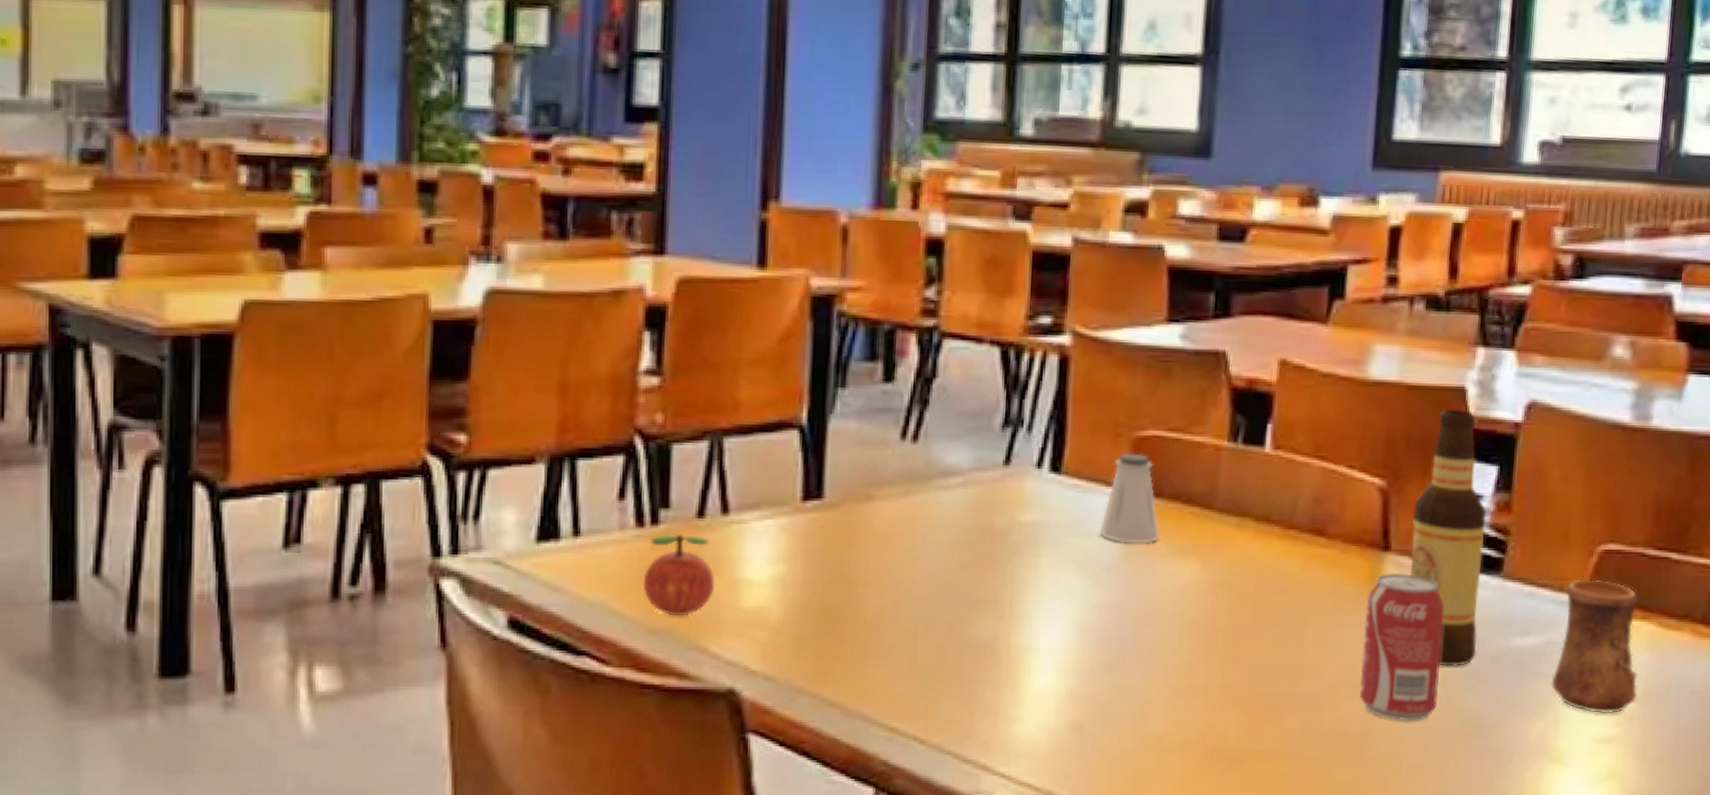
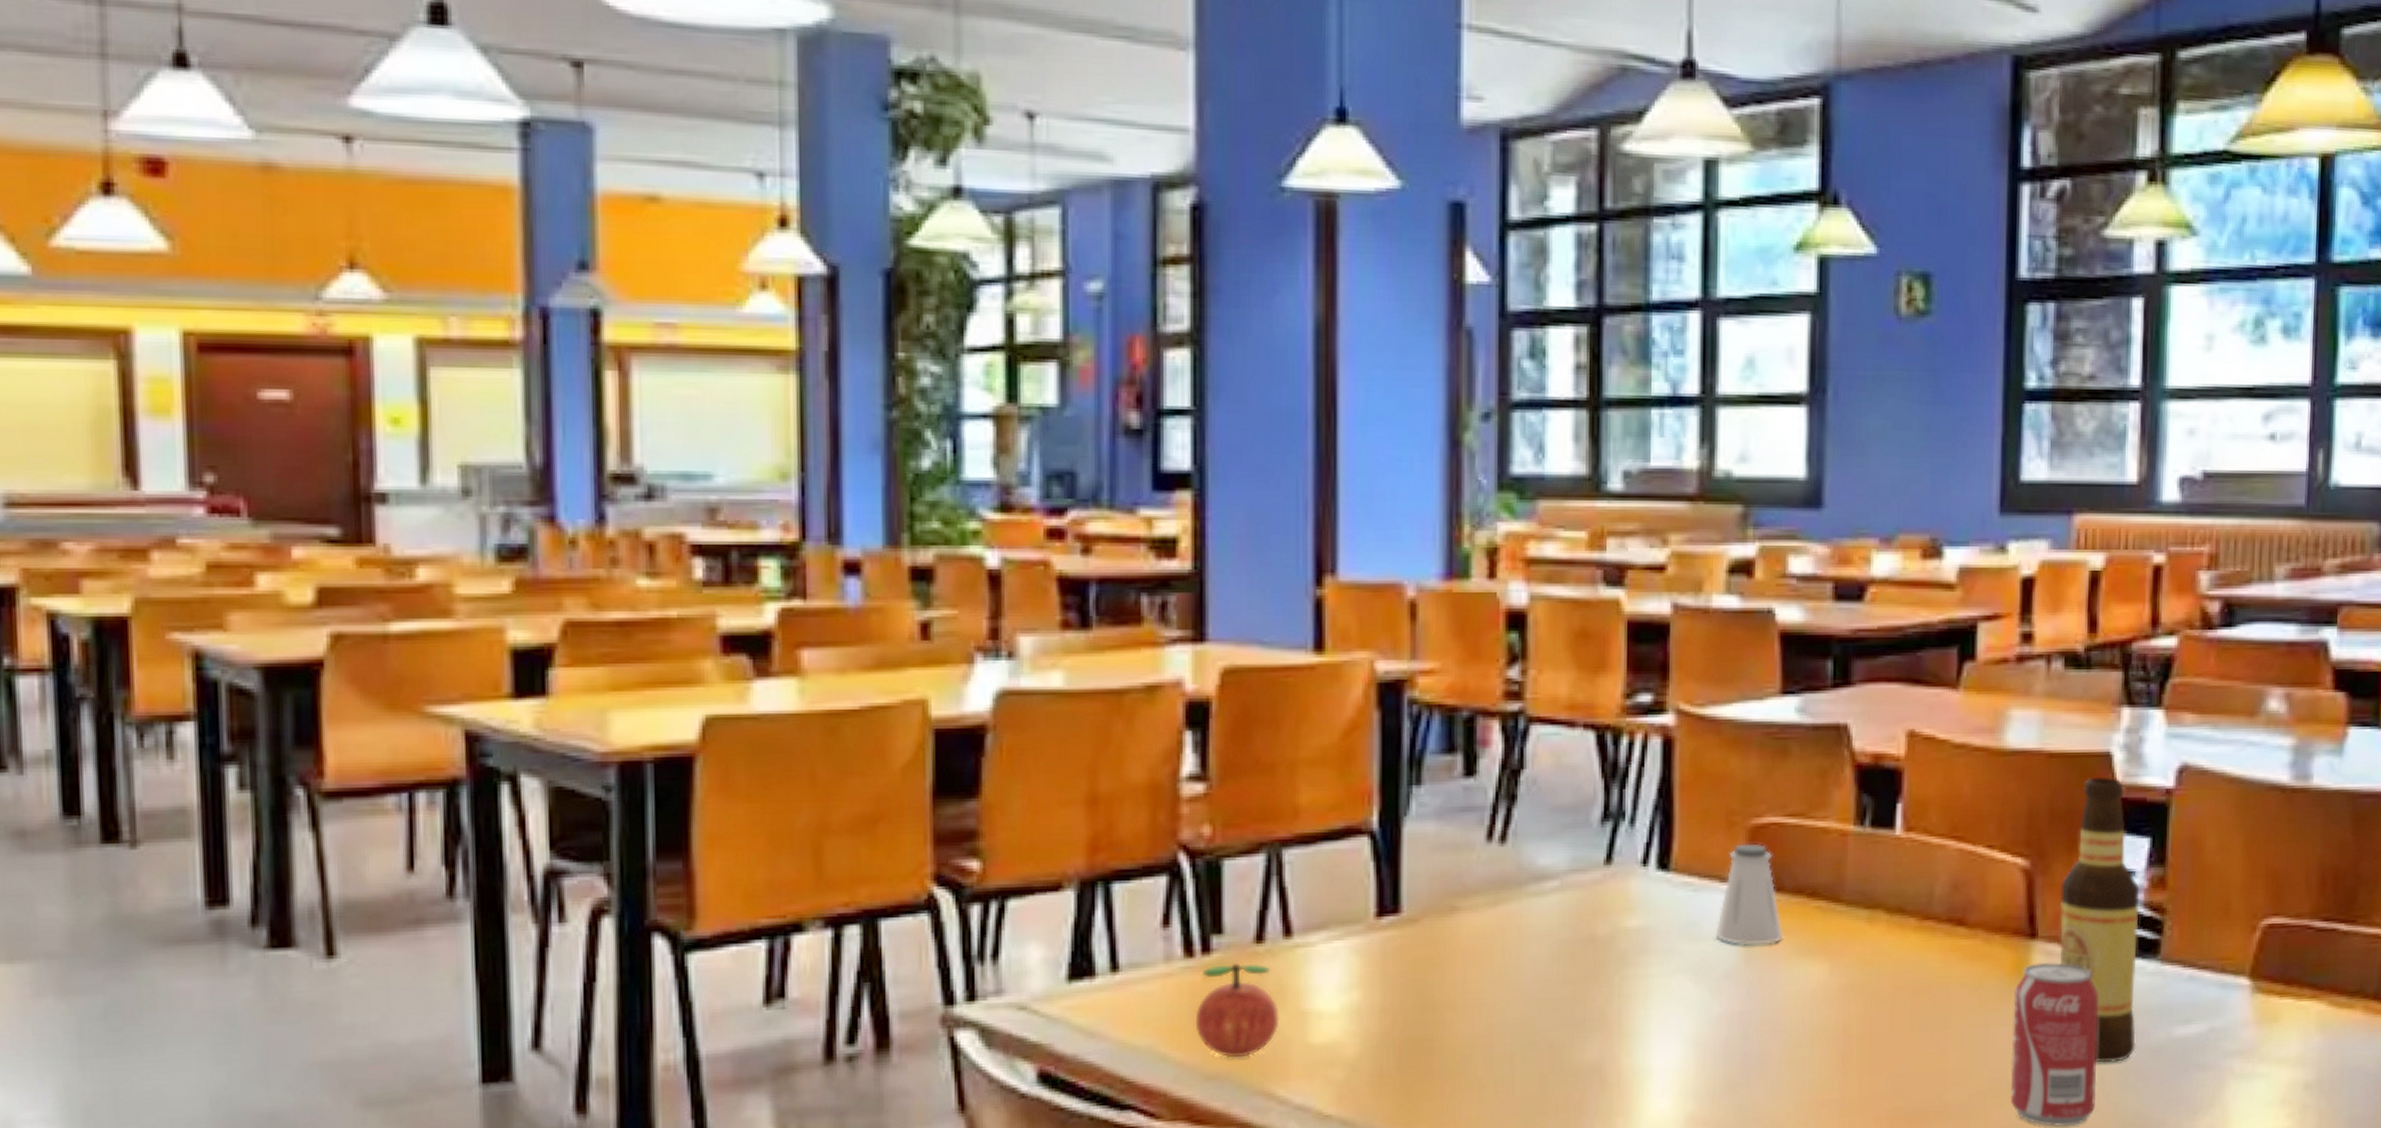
cup: present [1550,579,1638,714] -> none [2216,957,2310,1106]

